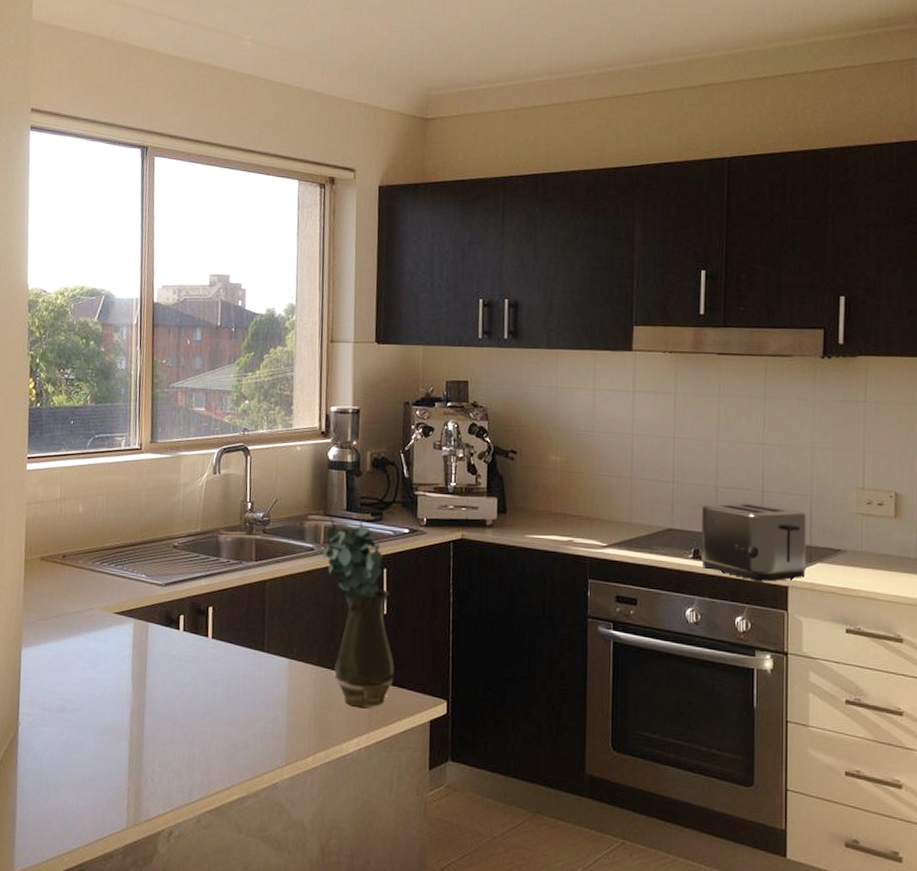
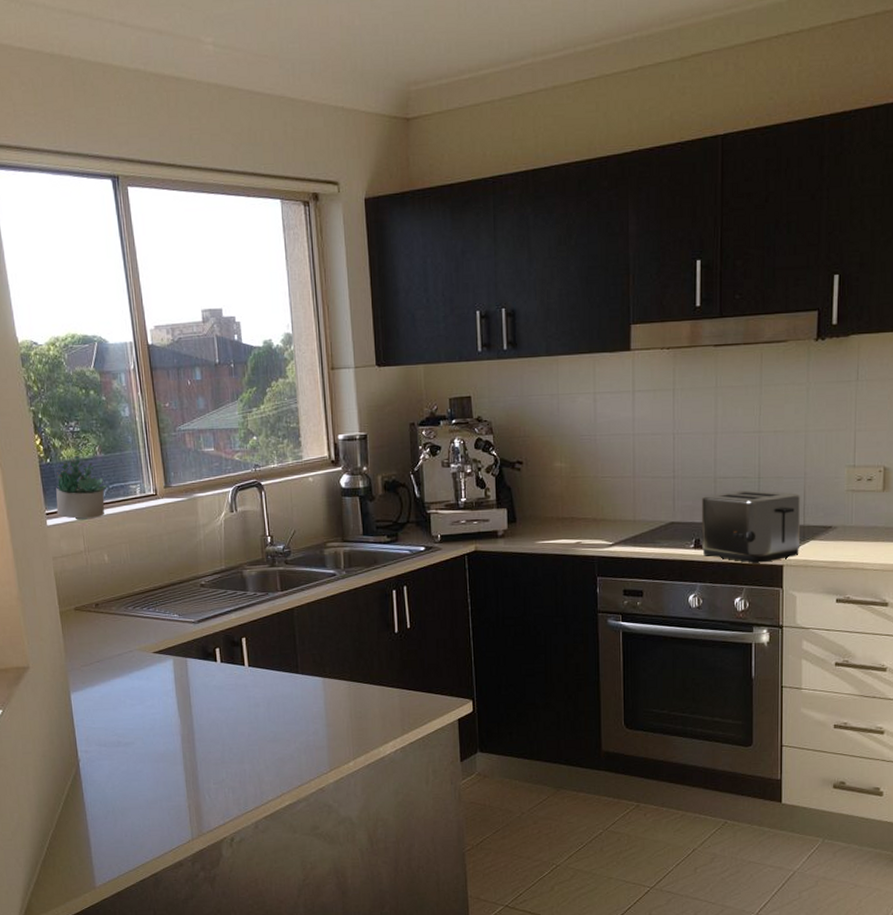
succulent plant: none [38,402,93,467] -> present [56,455,107,519]
vase: present [322,516,395,708] -> none [344,542,422,714]

